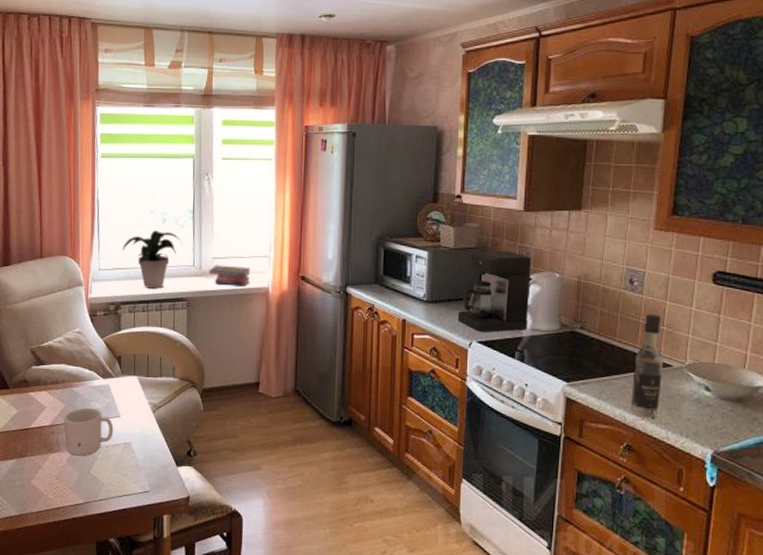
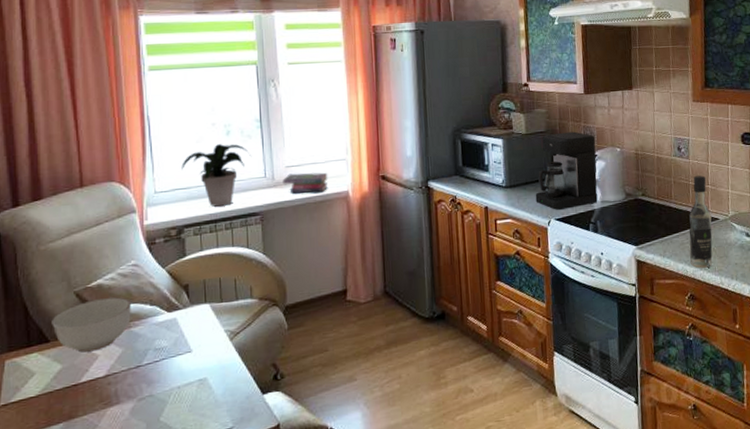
bowl: none [12,358,74,403] -> present [52,297,131,353]
mug: present [64,407,114,456] -> none [123,347,185,405]

